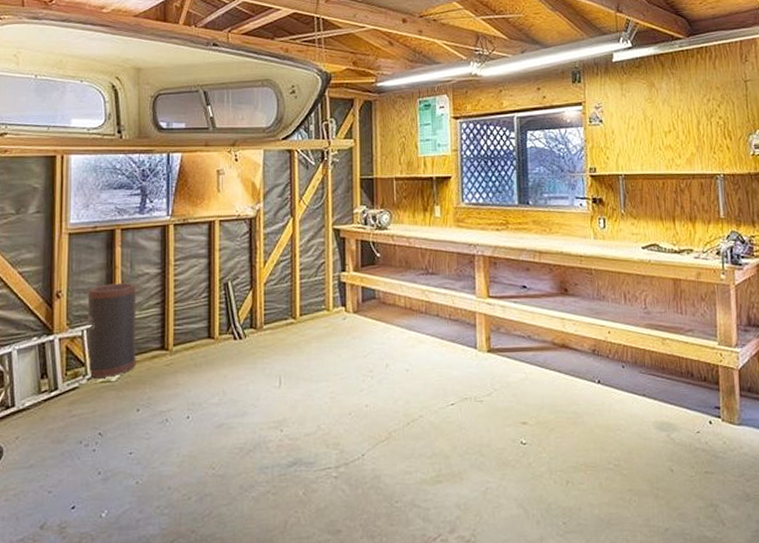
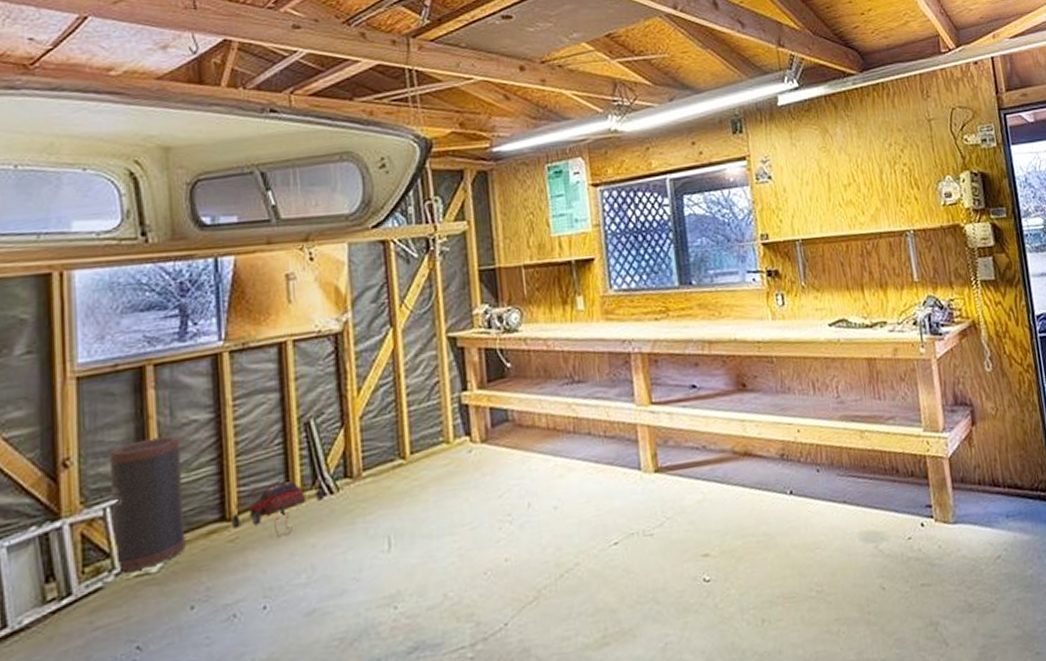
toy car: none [168,324,235,366] -> present [230,479,324,537]

